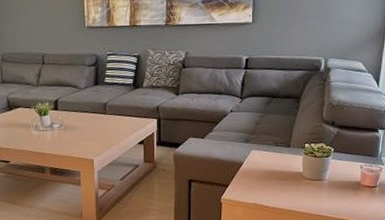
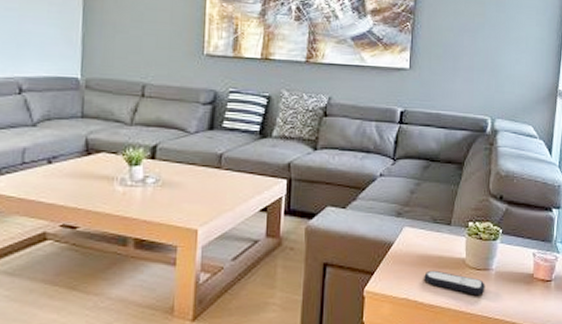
remote control: none [269,182,319,200] -> present [424,270,485,296]

